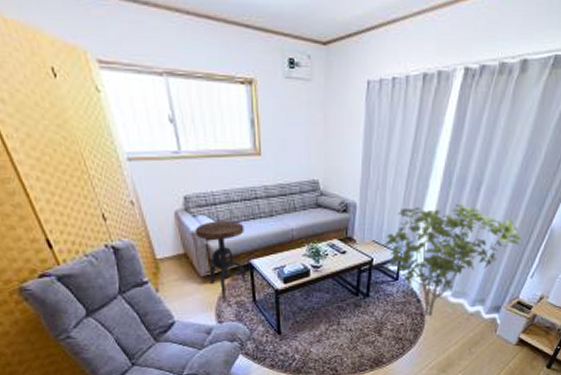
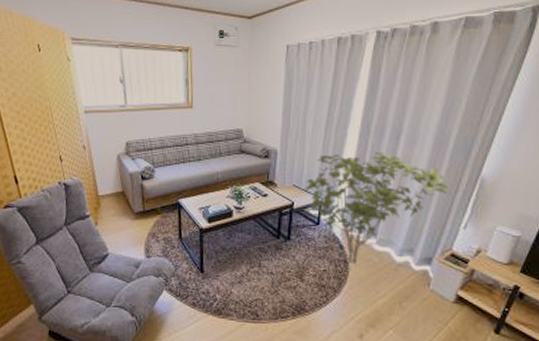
side table: present [194,221,248,299] -> none [132,164,175,235]

